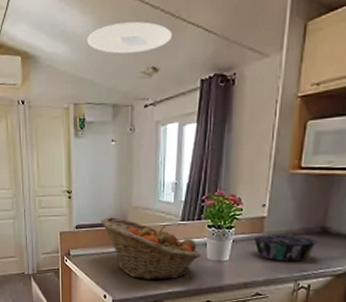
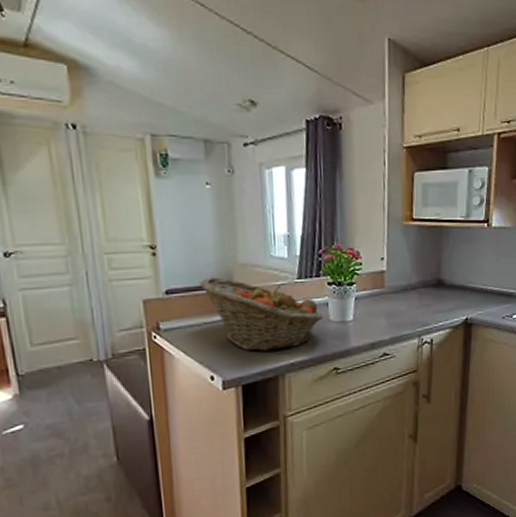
ceiling light: present [87,21,172,54] -> none [163,42,270,82]
decorative bowl: present [253,235,318,262] -> none [375,289,436,317]

